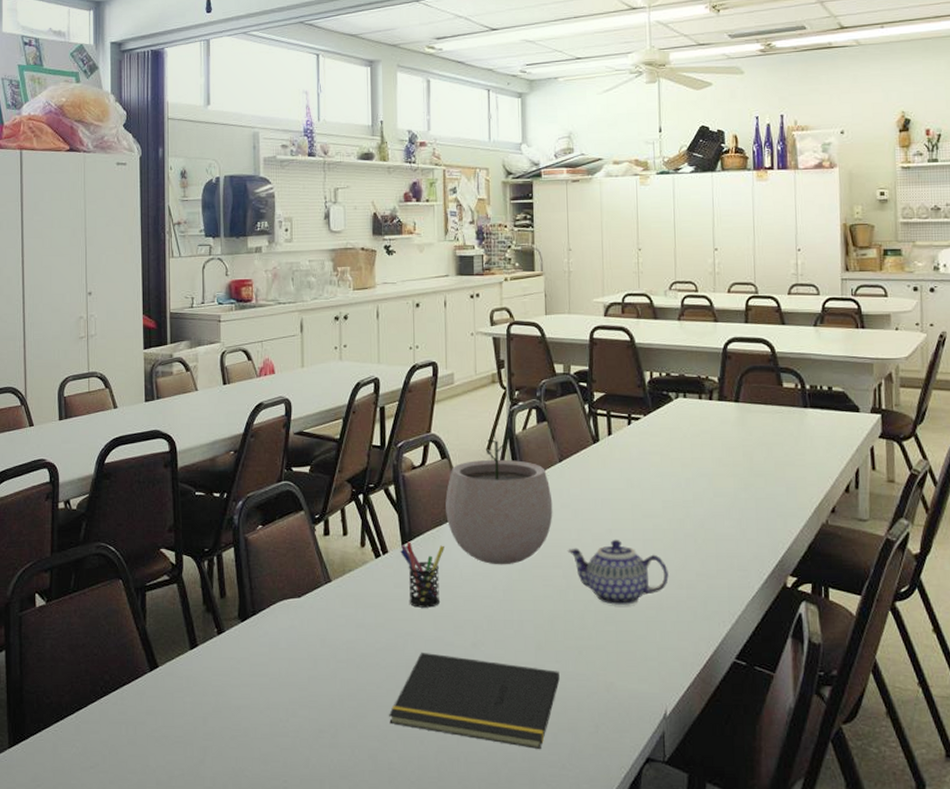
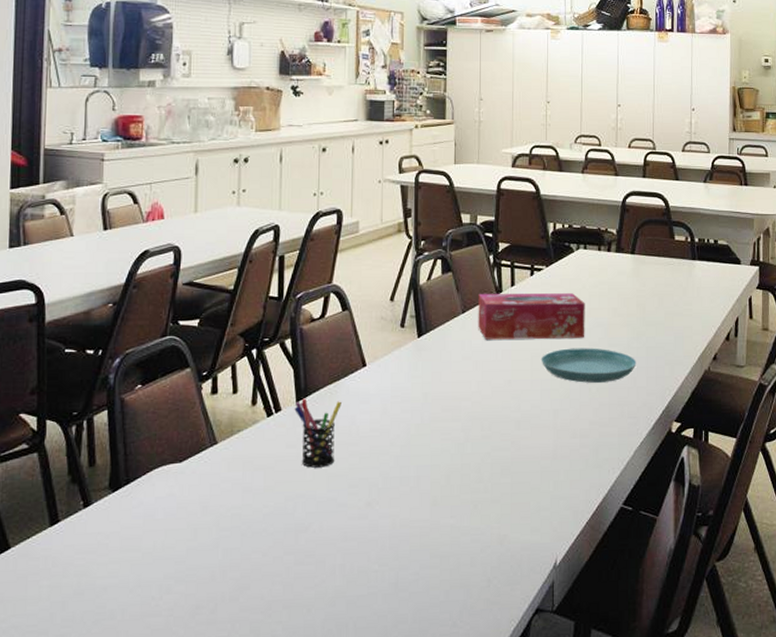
notepad: present [389,652,560,750] -> none [275,514,454,609]
plant pot: present [445,428,553,565] -> none [345,279,454,420]
teapot: present [567,539,669,606] -> none [466,390,564,458]
tissue box: none [575,442,688,488] -> present [478,293,585,340]
saucer: none [642,498,745,534] -> present [541,348,637,383]

